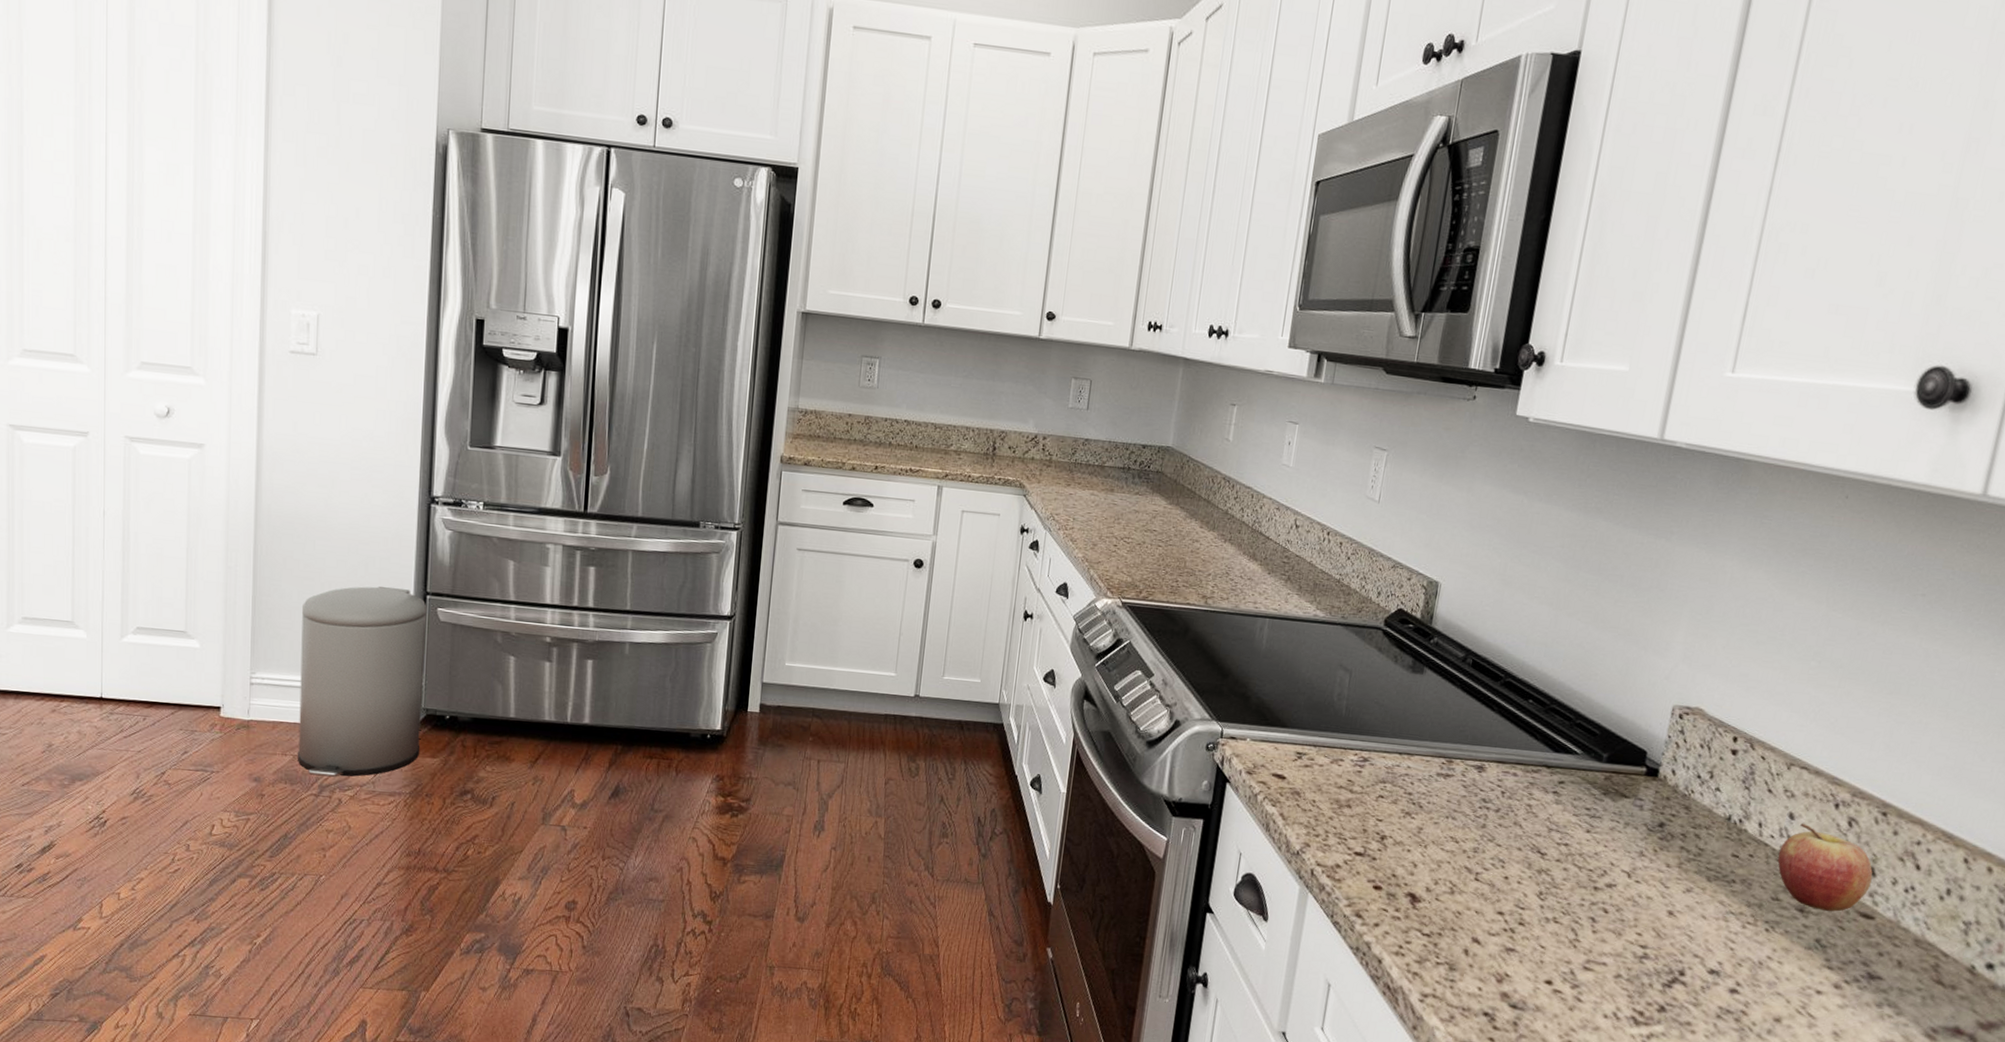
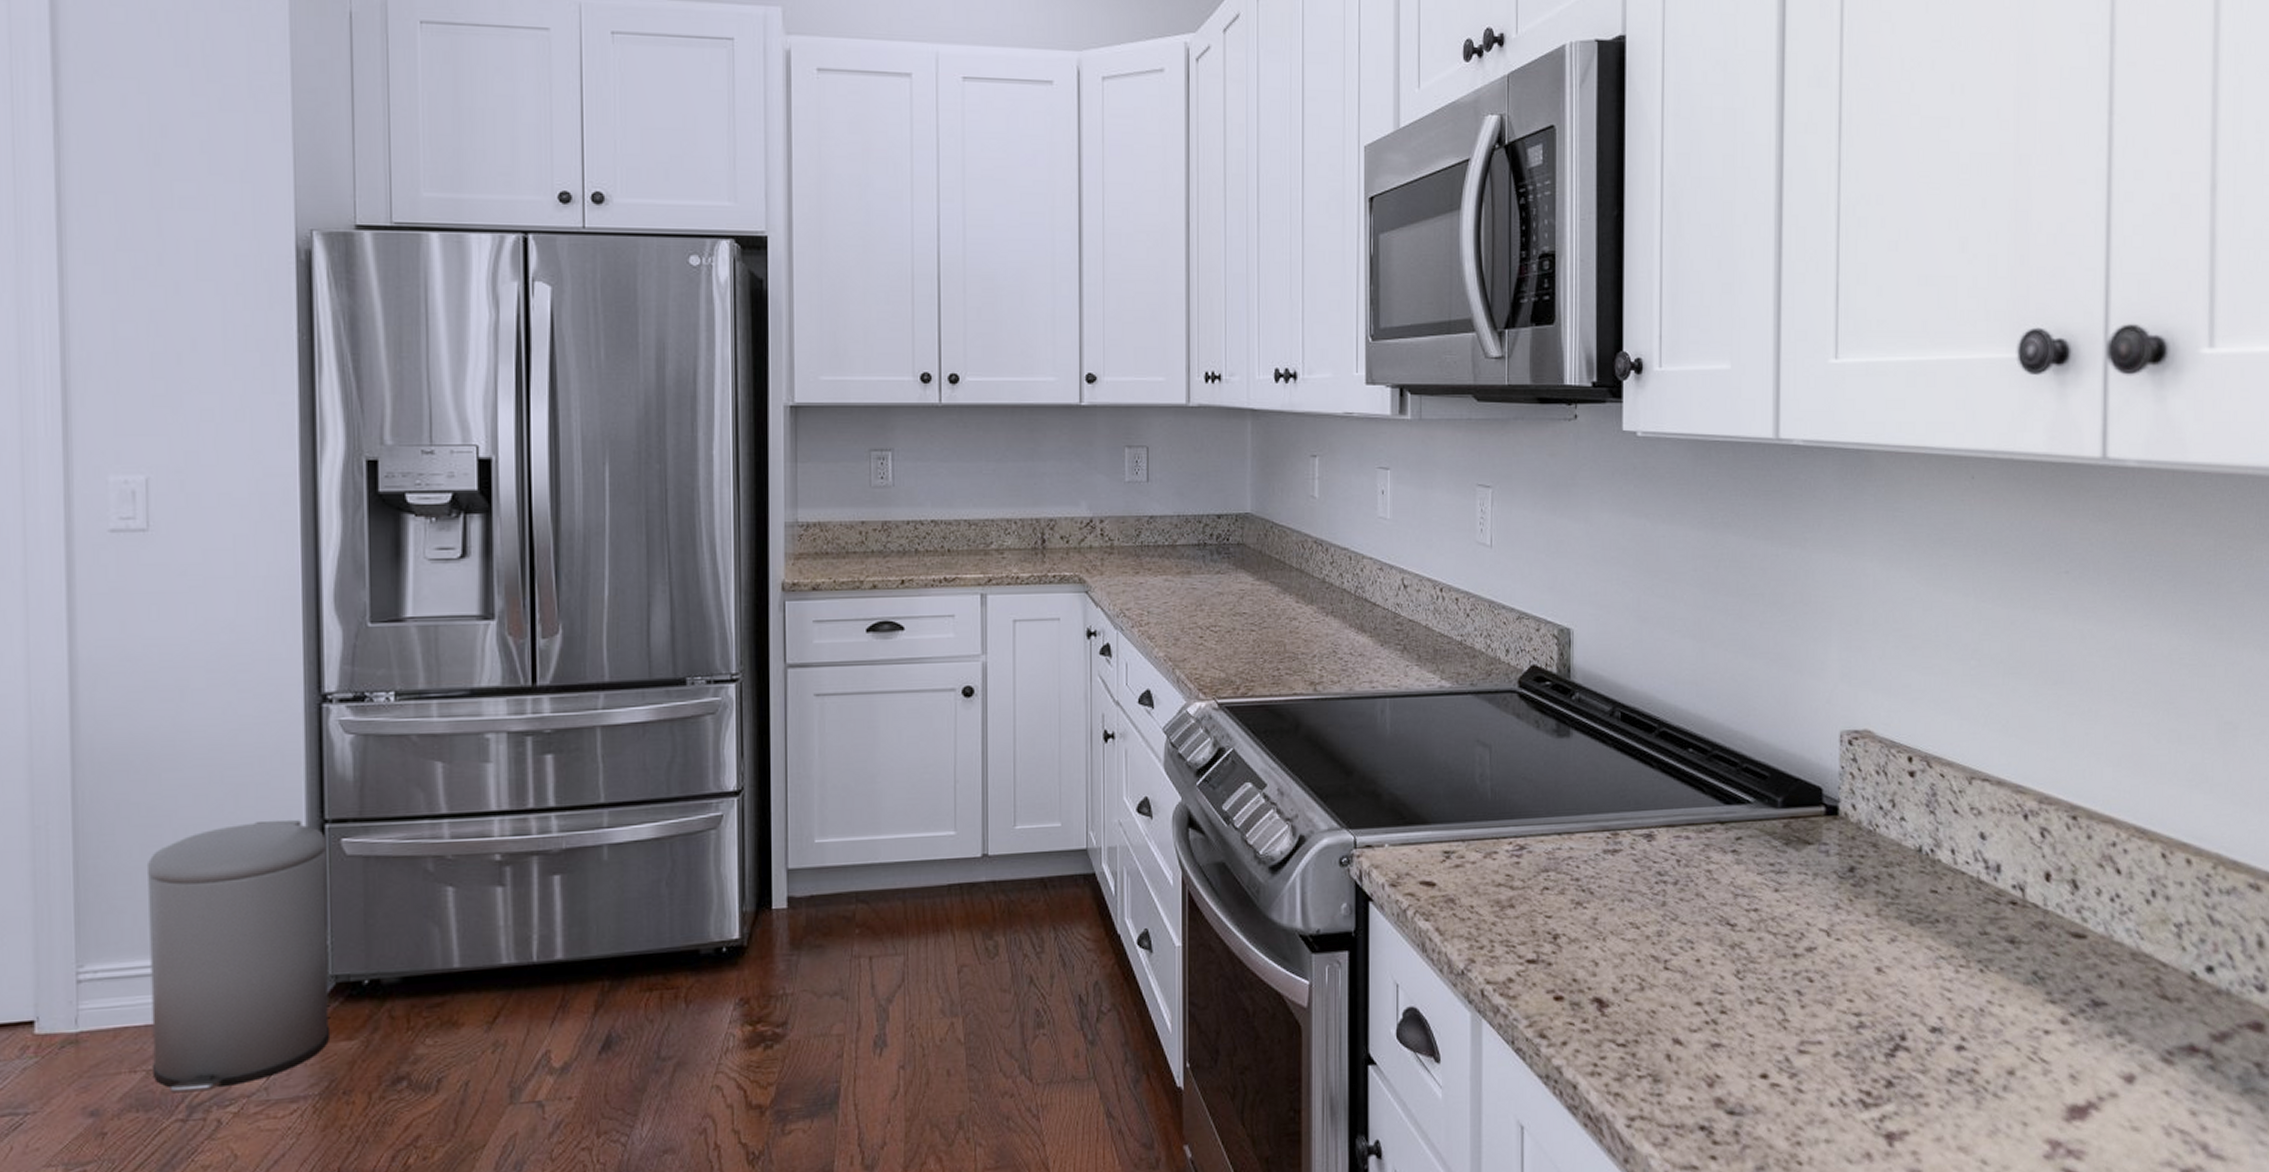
fruit: present [1777,823,1873,912] -> none [1977,841,2076,938]

